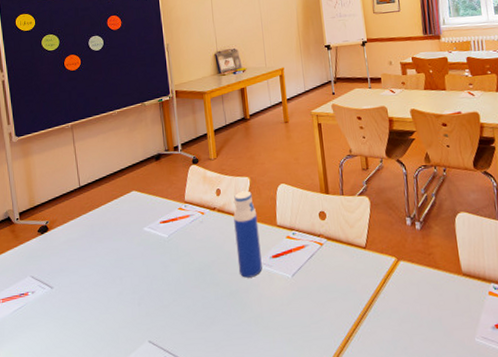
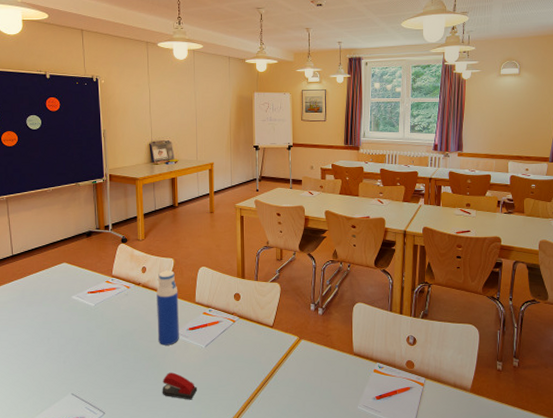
stapler: none [247,309,288,342] -> present [162,372,198,400]

